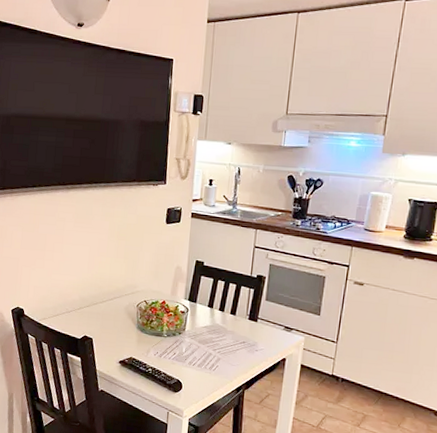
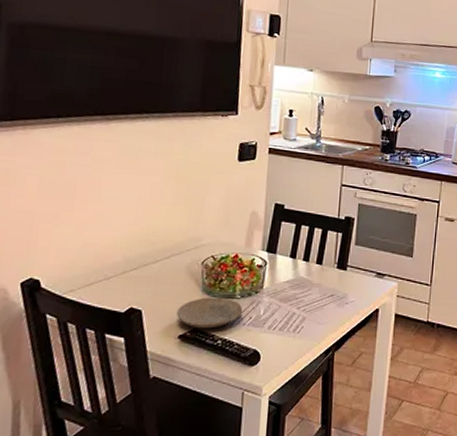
plate: none [118,333,169,359] -> present [177,297,243,329]

